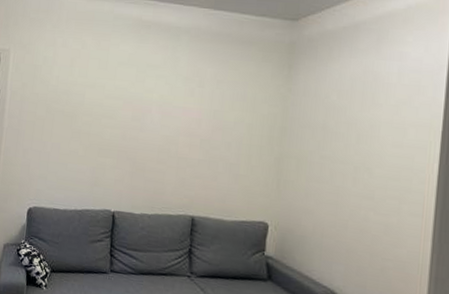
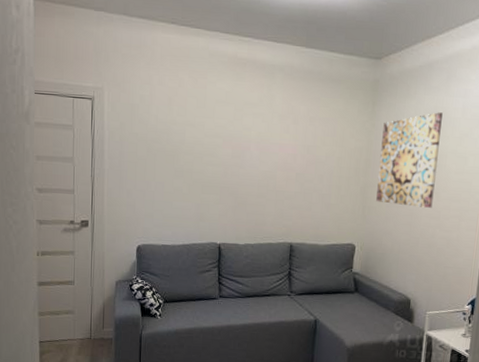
wall art: none [293,77,373,186] -> present [376,112,443,208]

